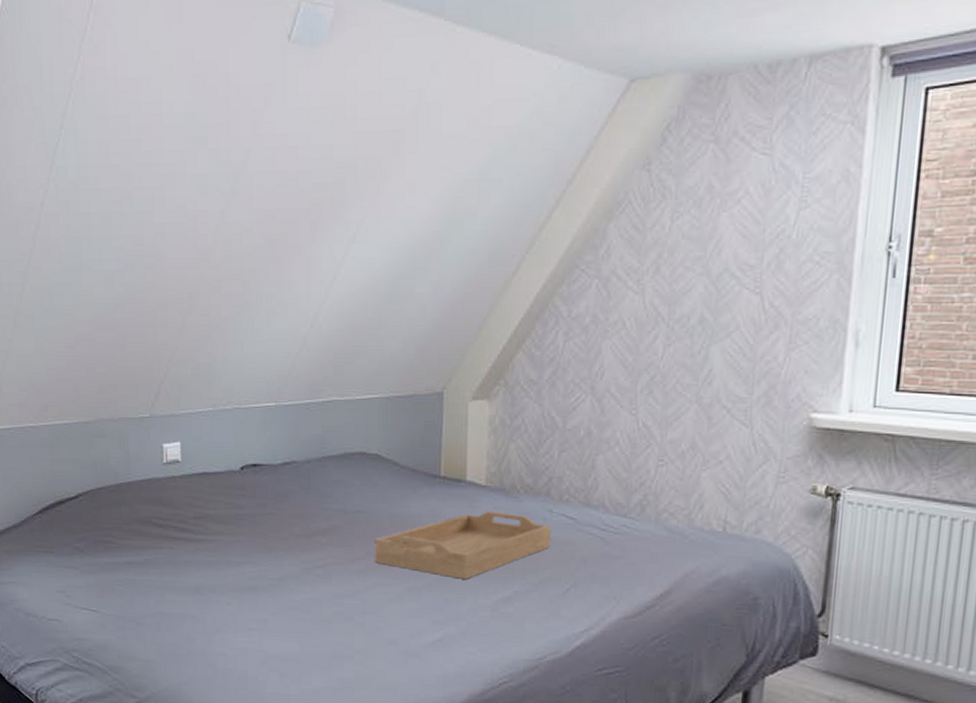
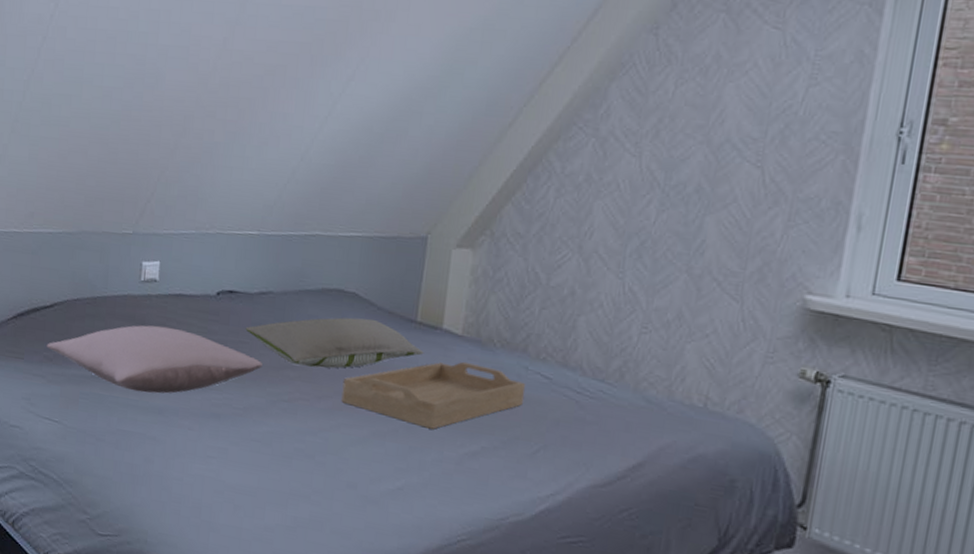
pillow: none [76,506,293,573] -> present [46,325,262,394]
pillow: none [273,478,450,531] -> present [245,317,424,369]

